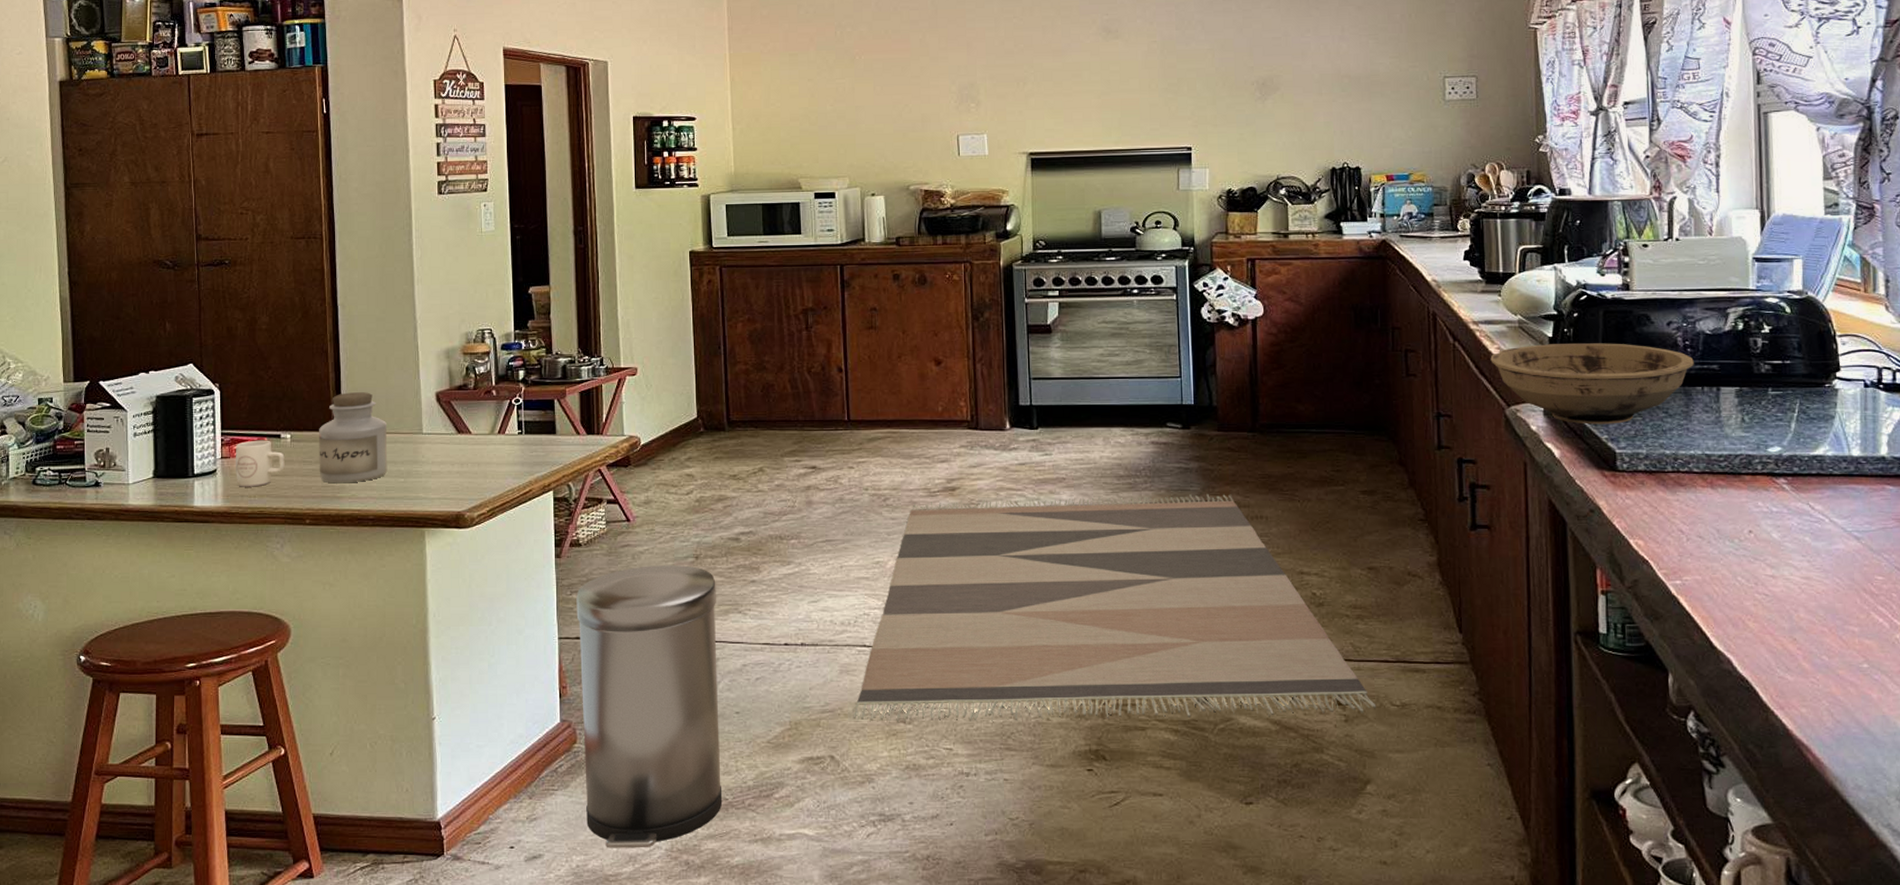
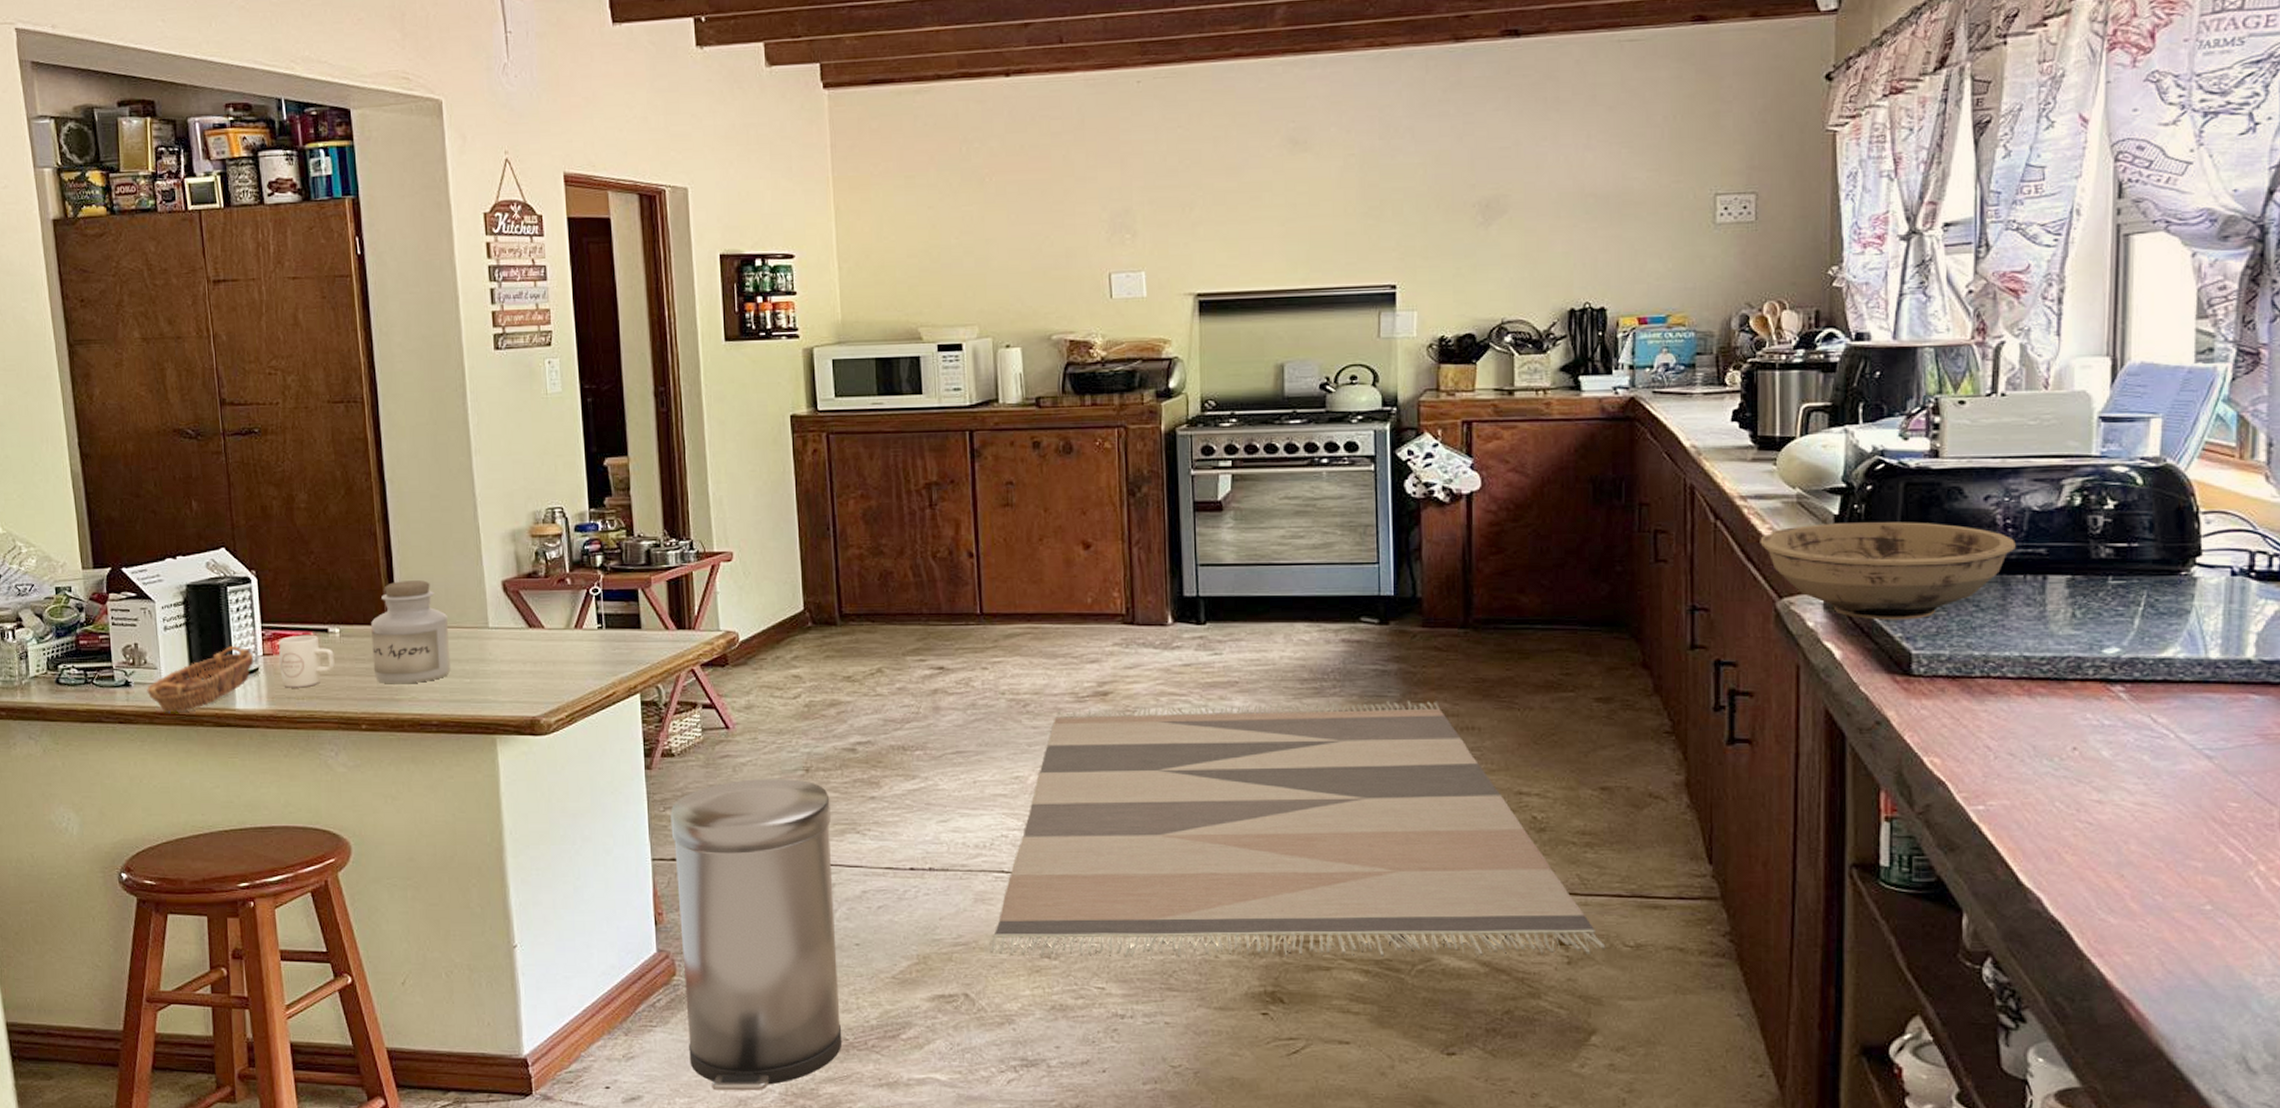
basket: none [115,449,213,510] -> present [147,645,255,713]

